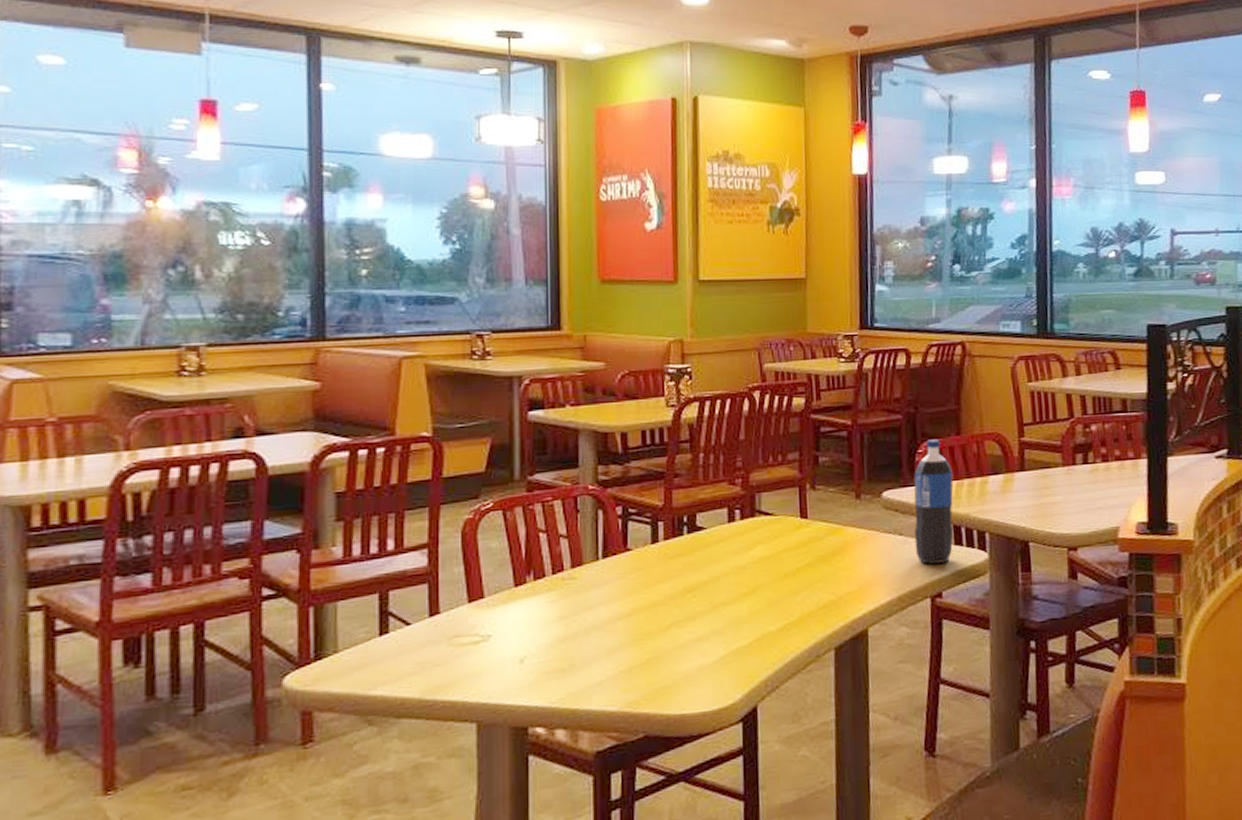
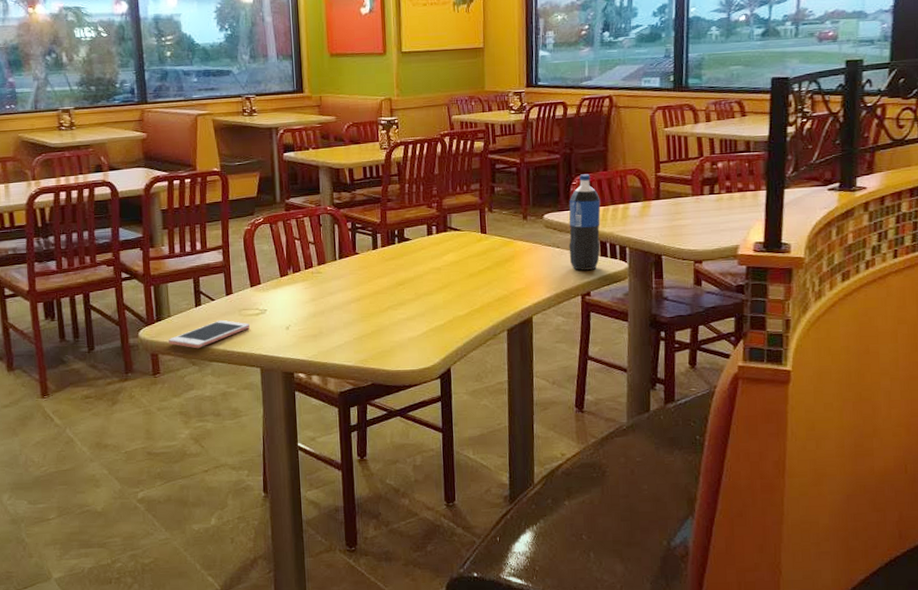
cell phone: none [332,653,463,700] -> present [169,319,250,349]

